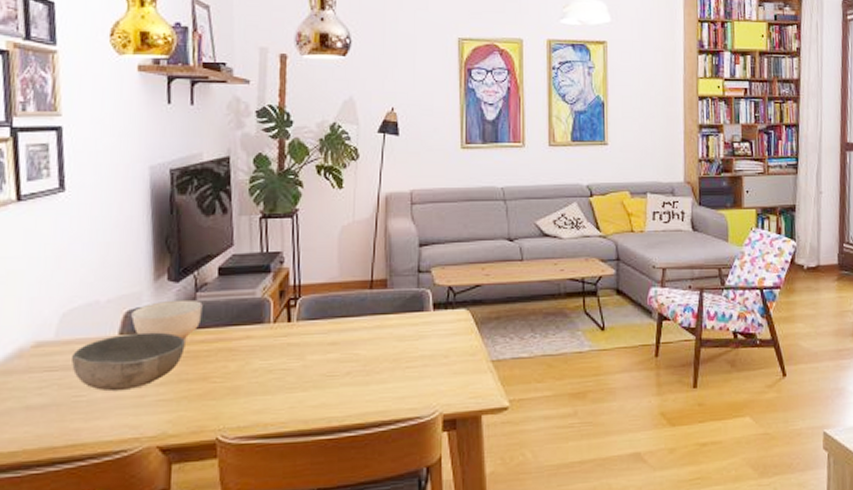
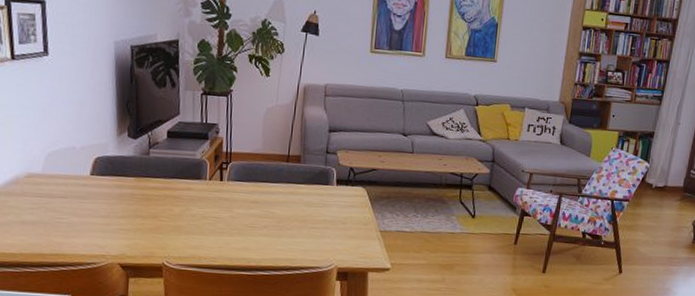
bowl: present [72,332,185,392] -> none [55,175,141,219]
bowl: present [131,299,203,340] -> none [100,152,155,185]

